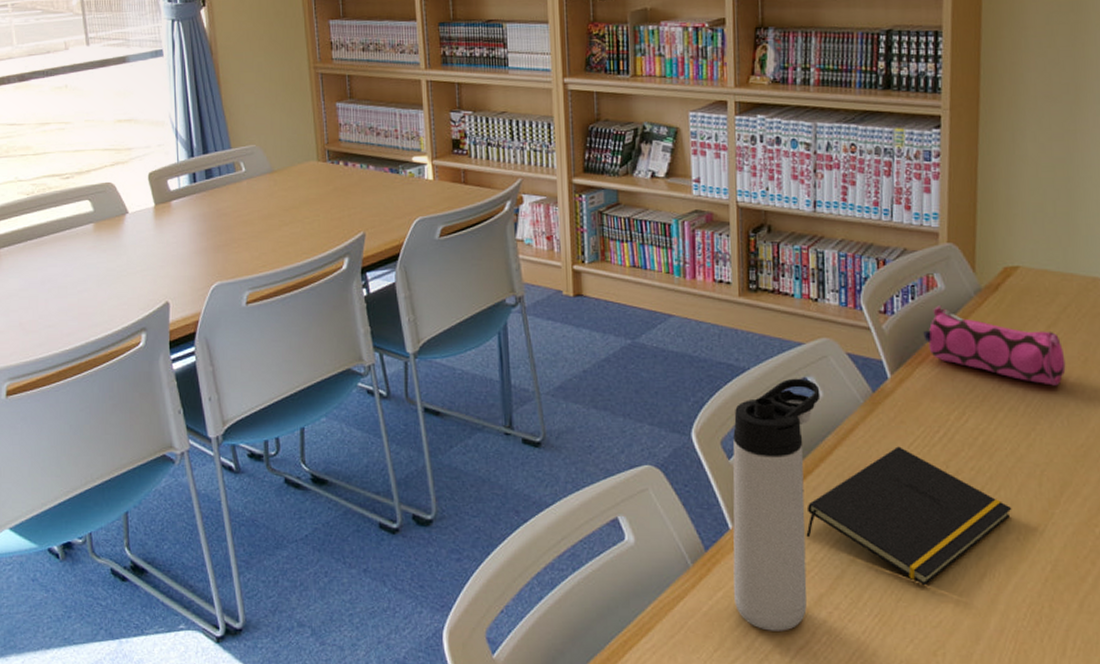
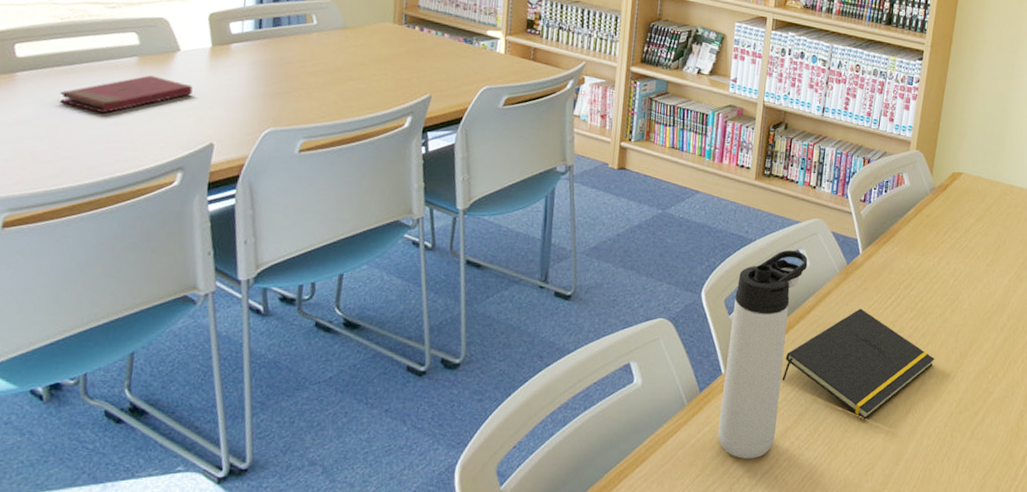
book: none [35,240,144,281] -> present [59,75,193,114]
pencil case: present [923,305,1066,386] -> none [890,198,985,266]

